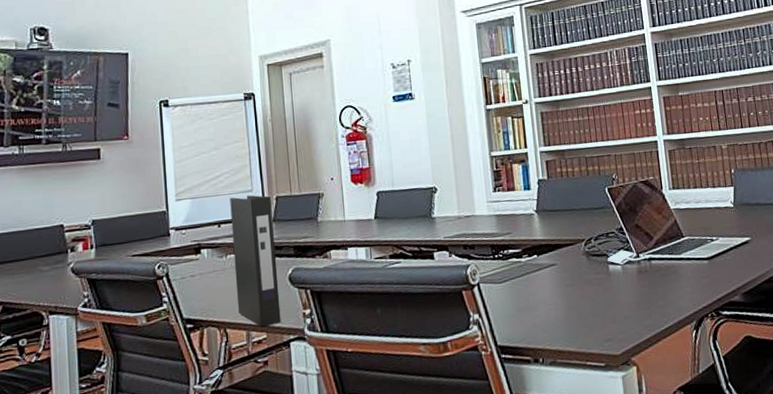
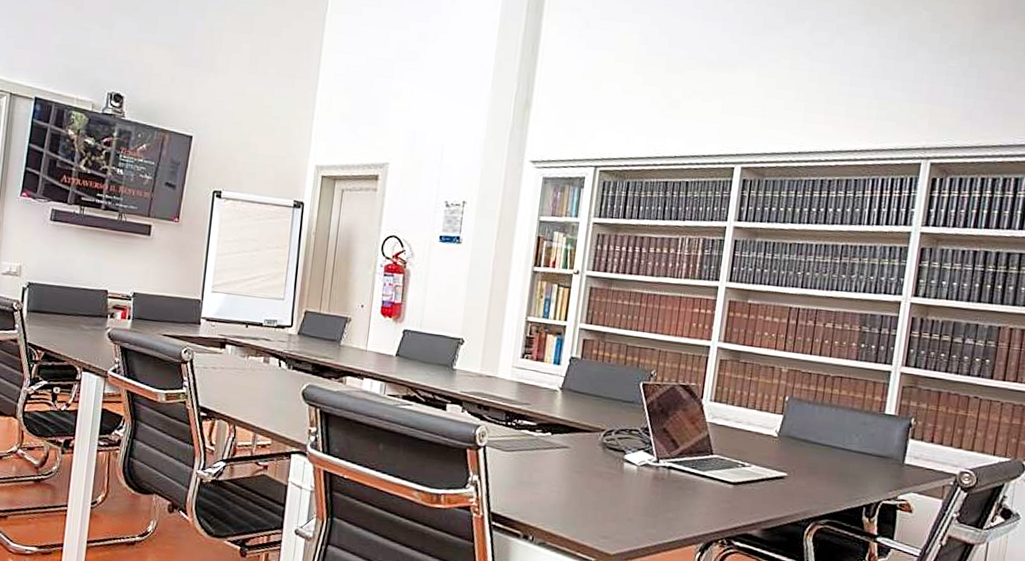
binder: present [230,195,281,327] -> none [250,301,300,434]

